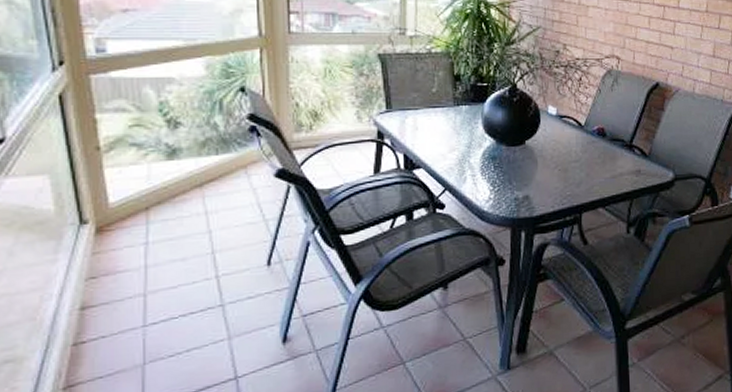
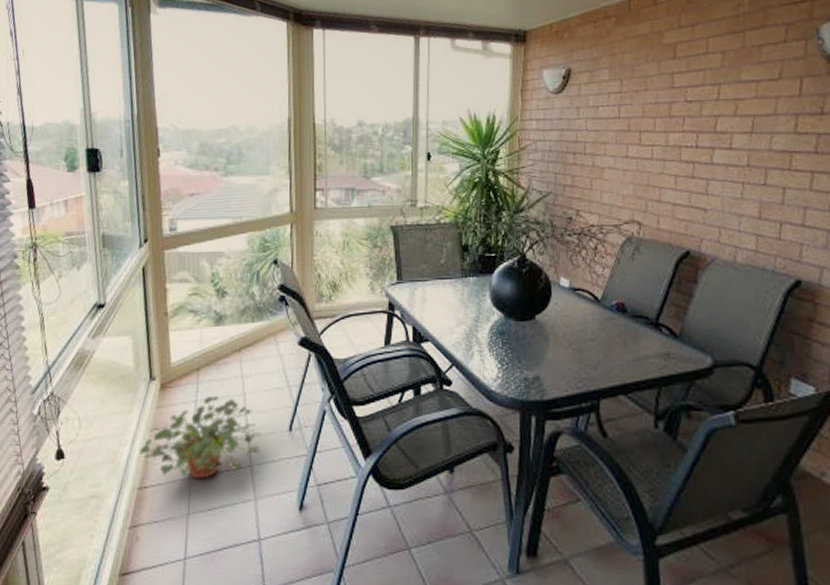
potted plant: none [71,236,234,328] -> present [140,396,262,479]

